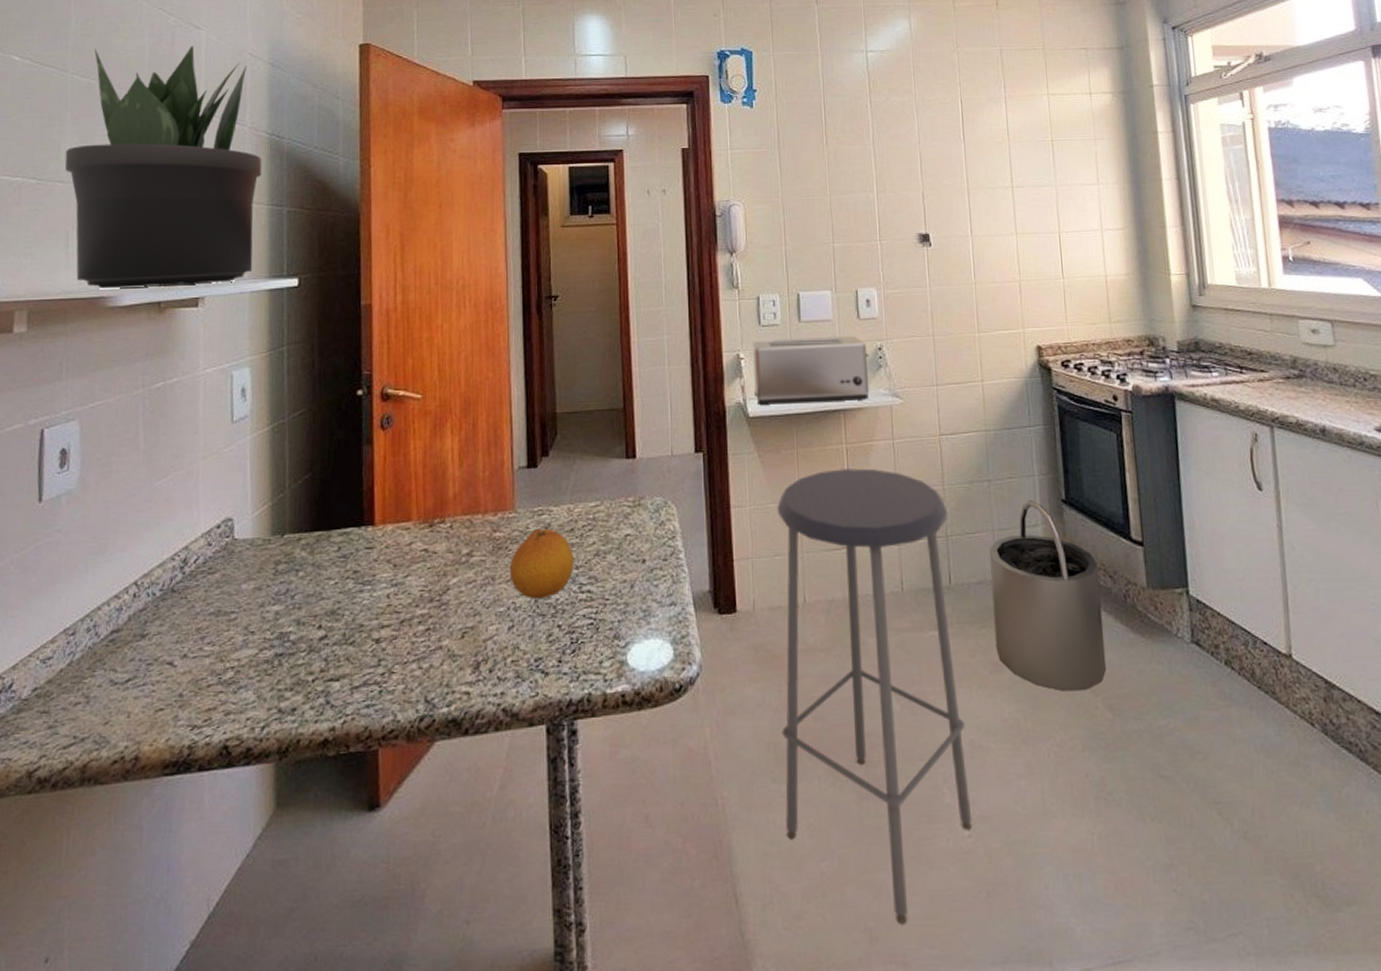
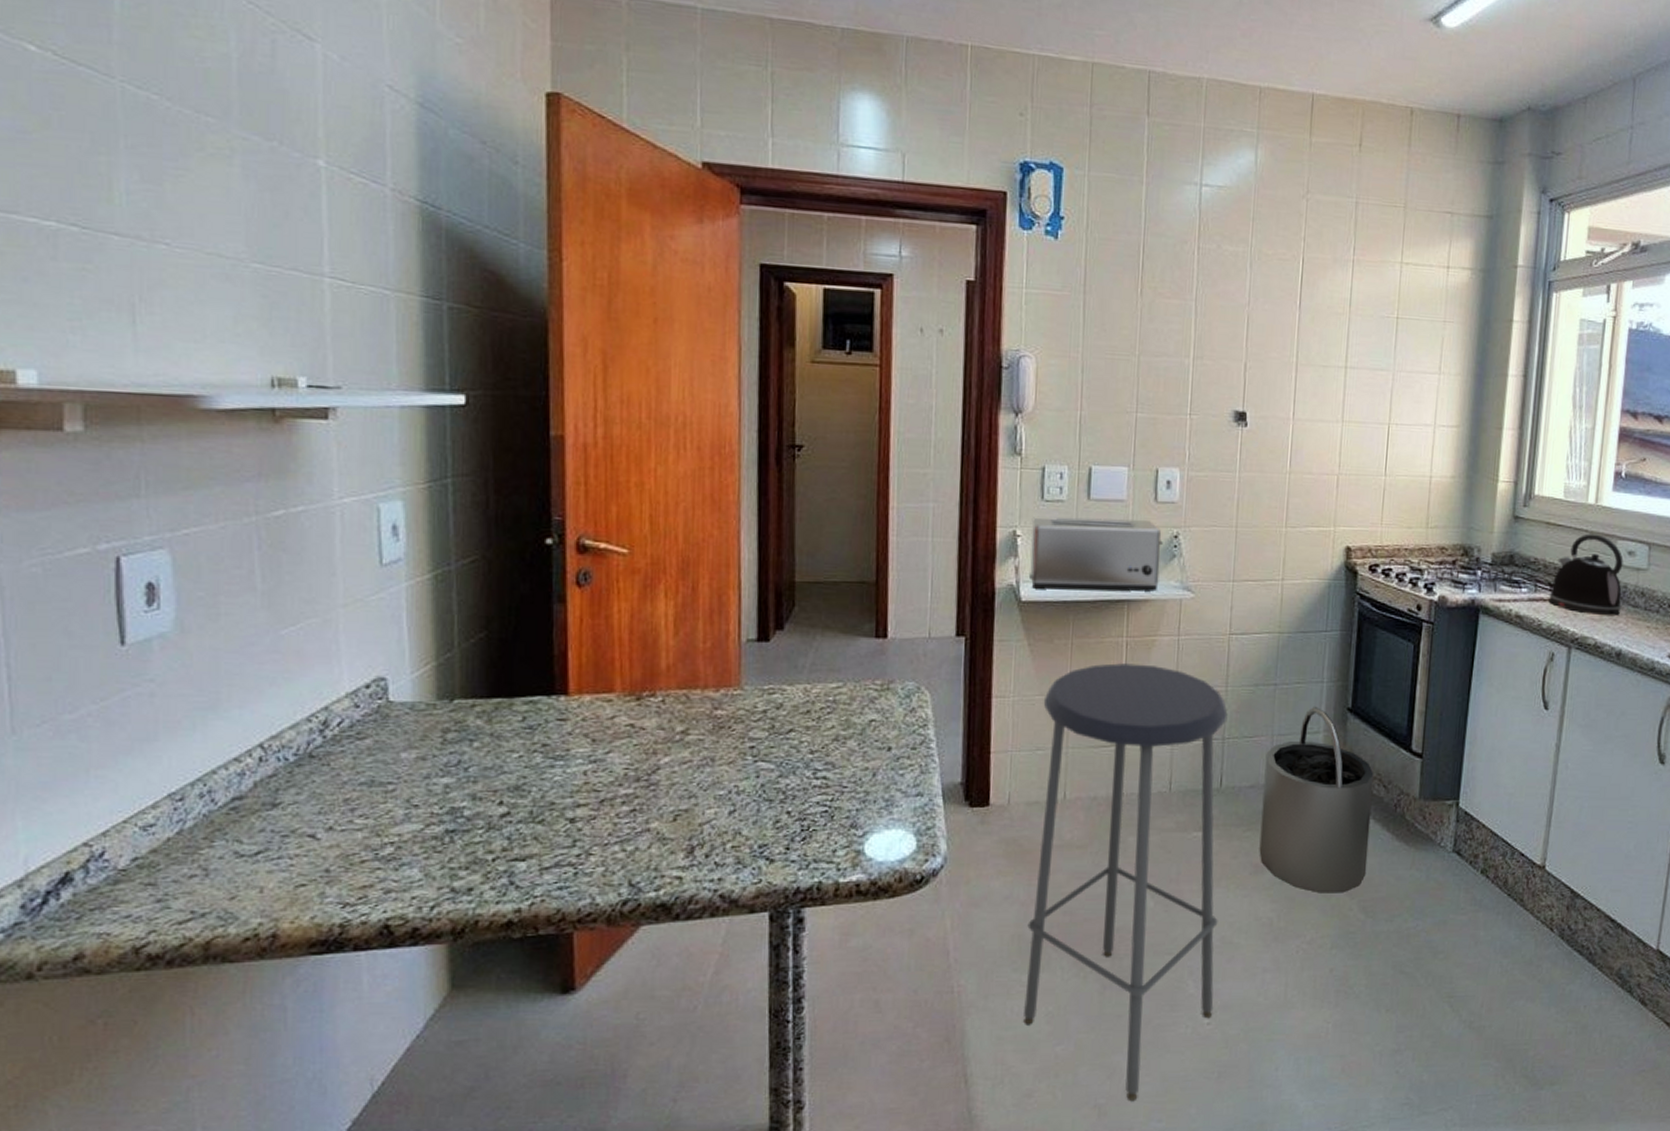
planter: present [65,46,262,289] -> none [120,49,412,391]
fruit: present [509,528,574,600] -> none [732,709,809,784]
kettle: none [1240,315,1317,394] -> present [1548,533,1624,616]

